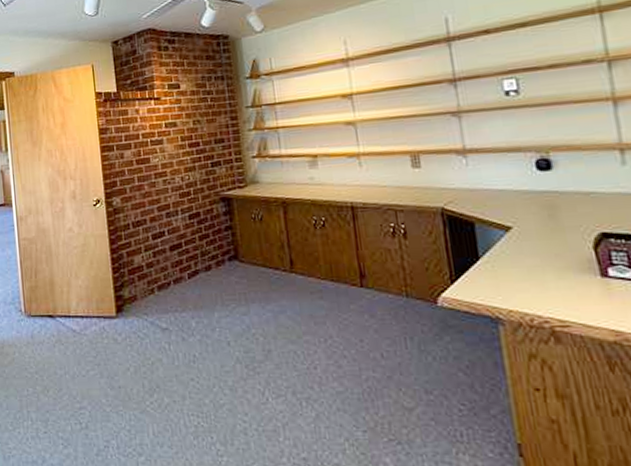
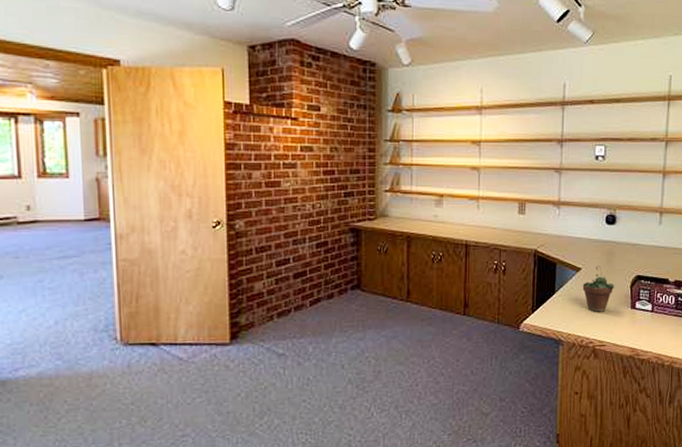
succulent plant: none [517,221,569,282] -> present [582,265,615,312]

